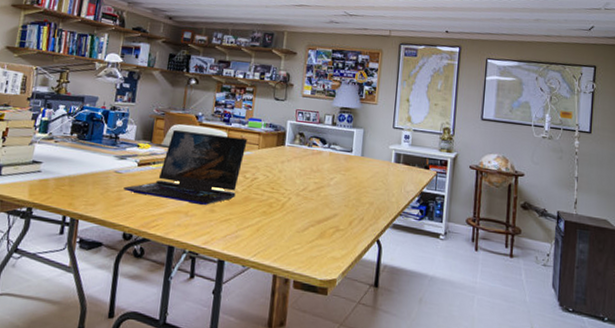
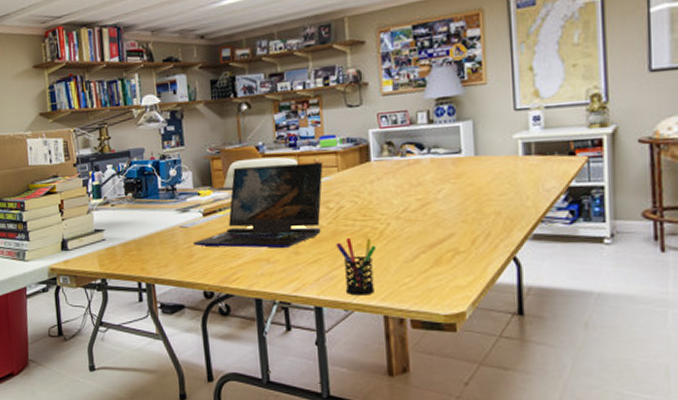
pen holder: none [245,204,277,256] -> present [336,237,377,296]

